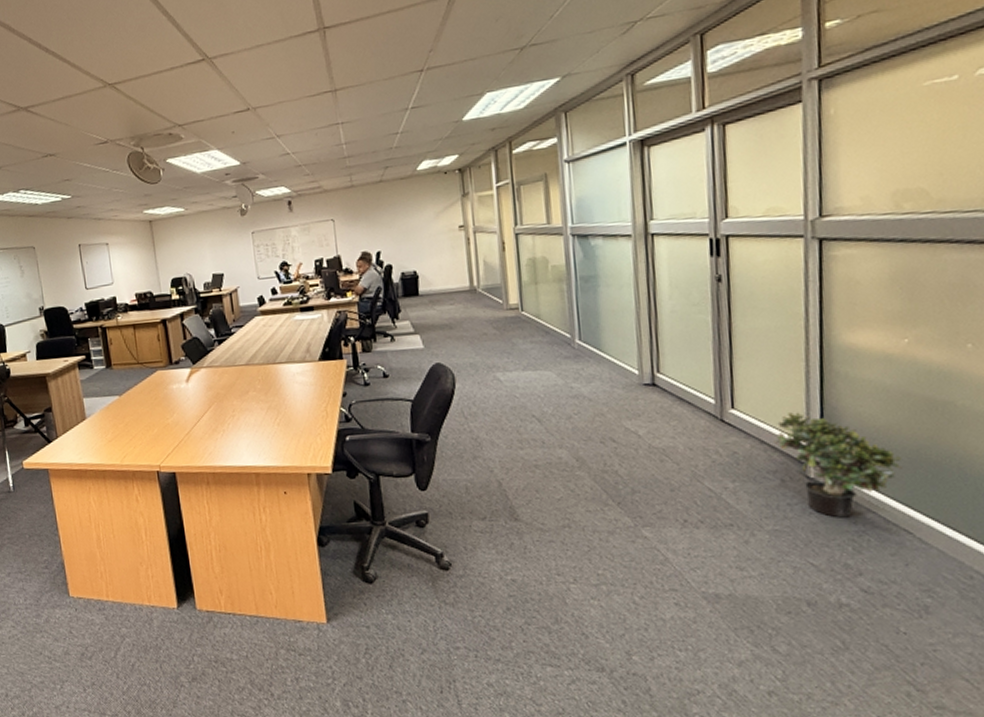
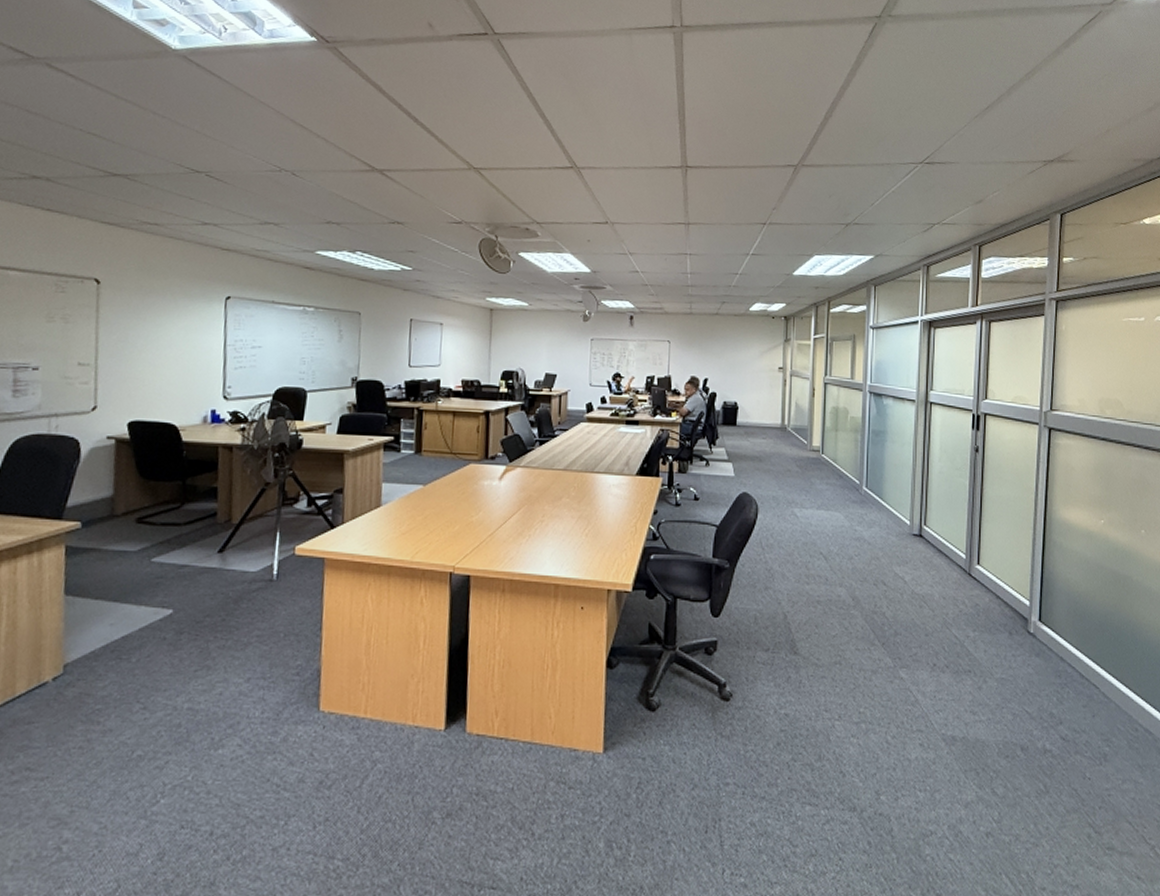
potted plant: present [773,412,902,518] -> none [1006,573,1095,671]

